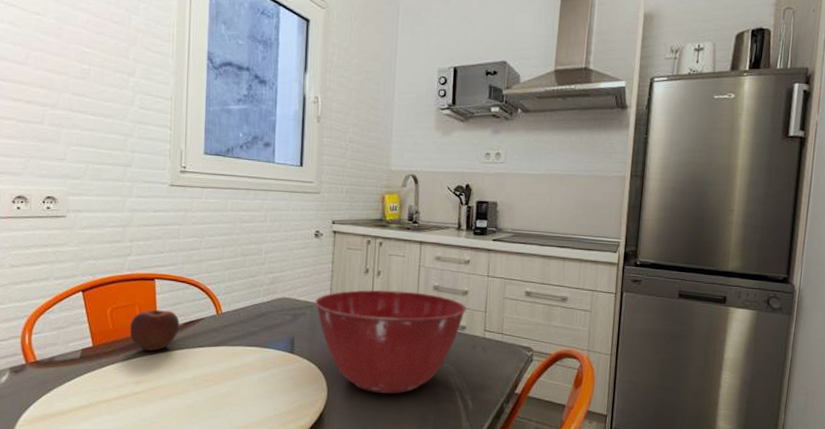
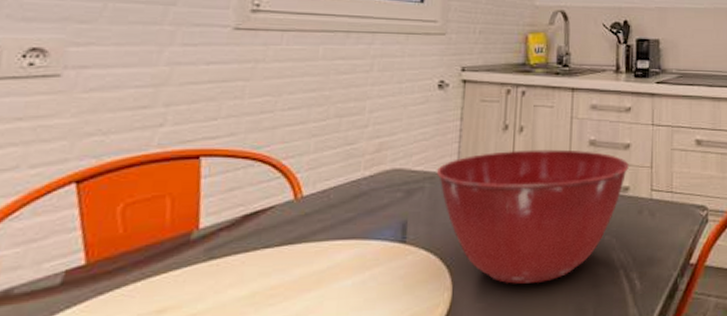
apple: present [130,309,180,351] -> none [152,199,236,262]

